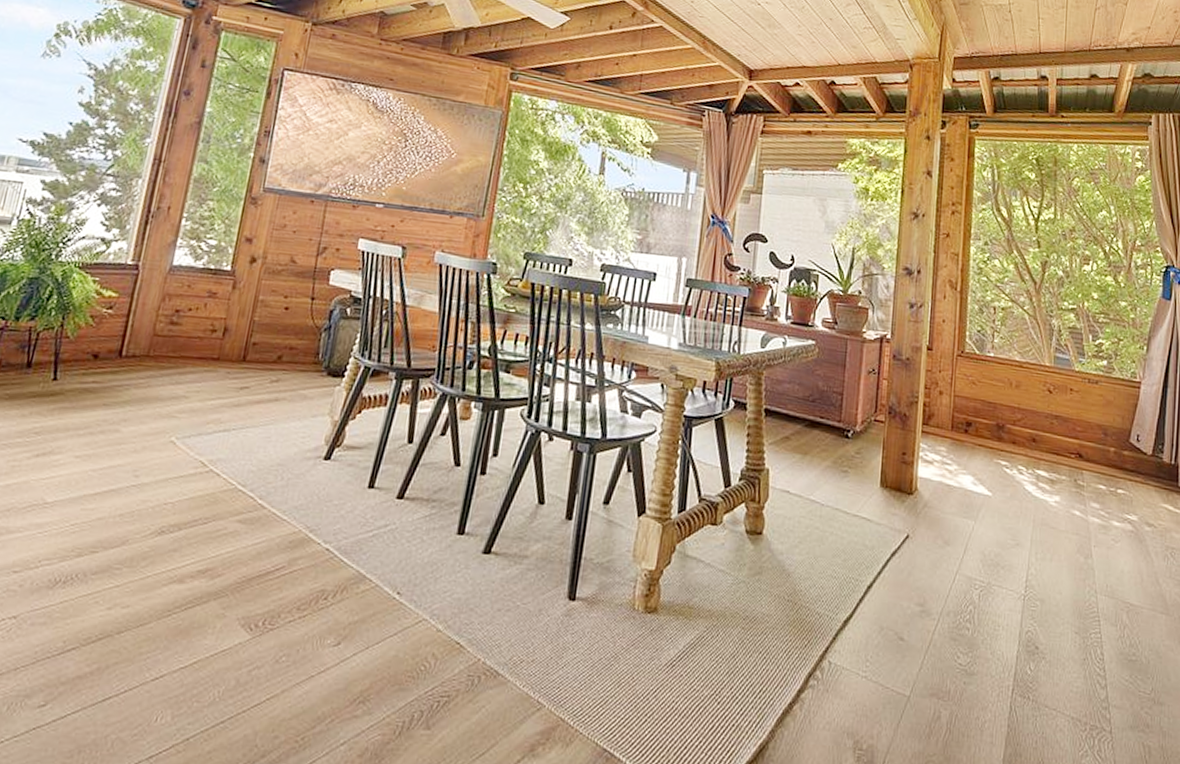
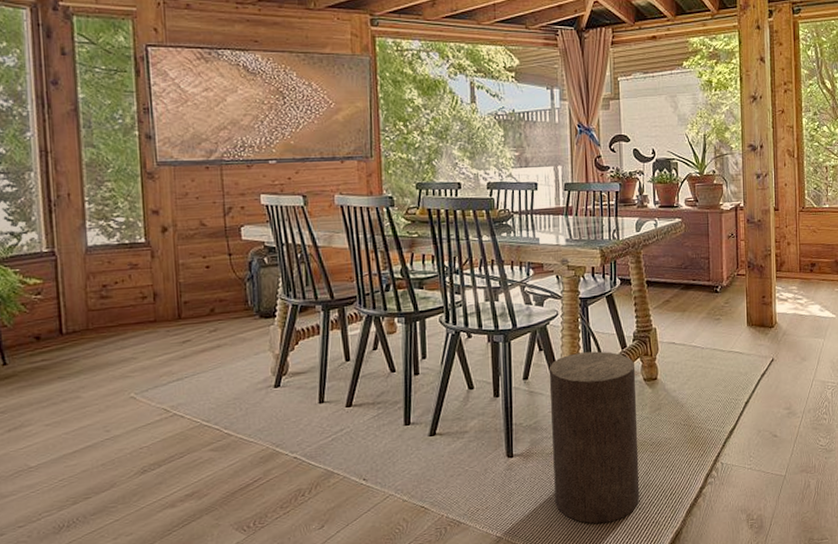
stool: none [616,482,738,714] -> present [548,351,640,524]

